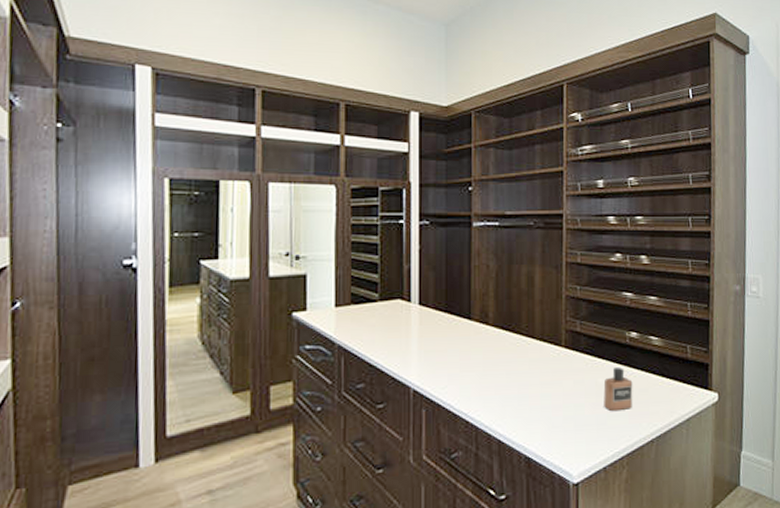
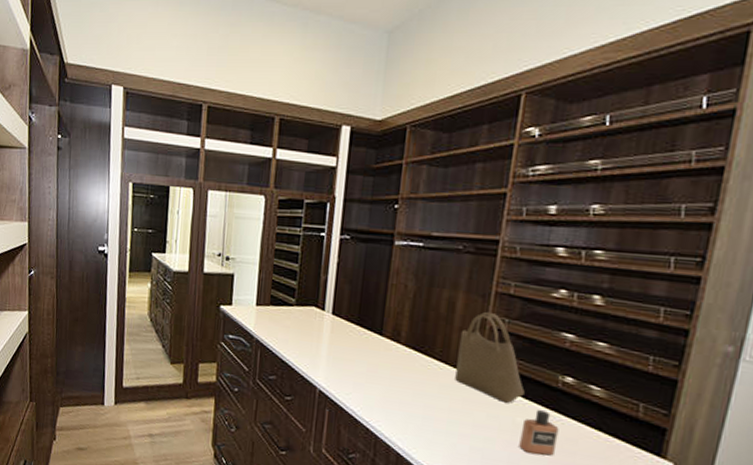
handbag: none [542,281,601,366] -> present [455,311,525,403]

